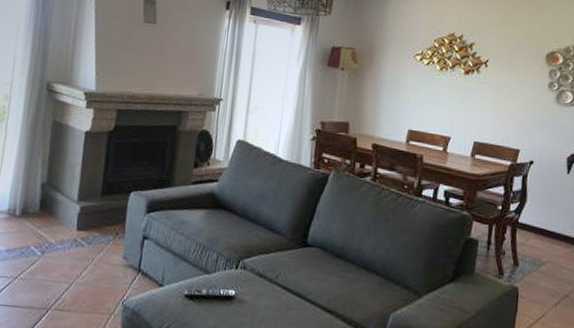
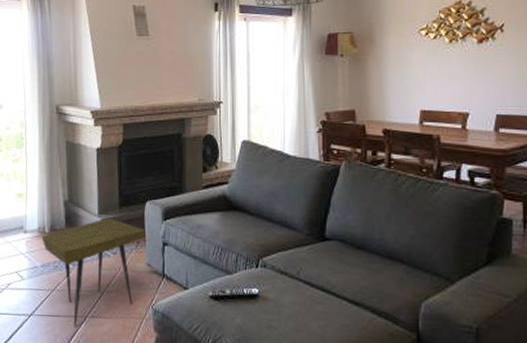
side table: none [10,205,127,320] -> present [42,217,147,327]

